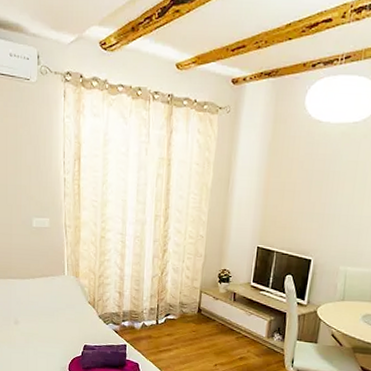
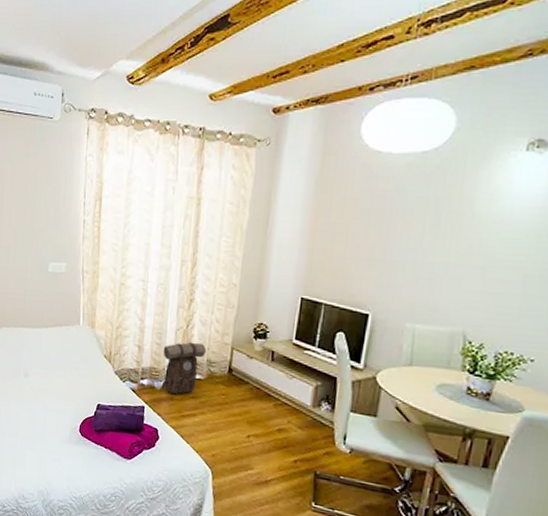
backpack: none [141,287,179,333] -> present [163,342,206,395]

